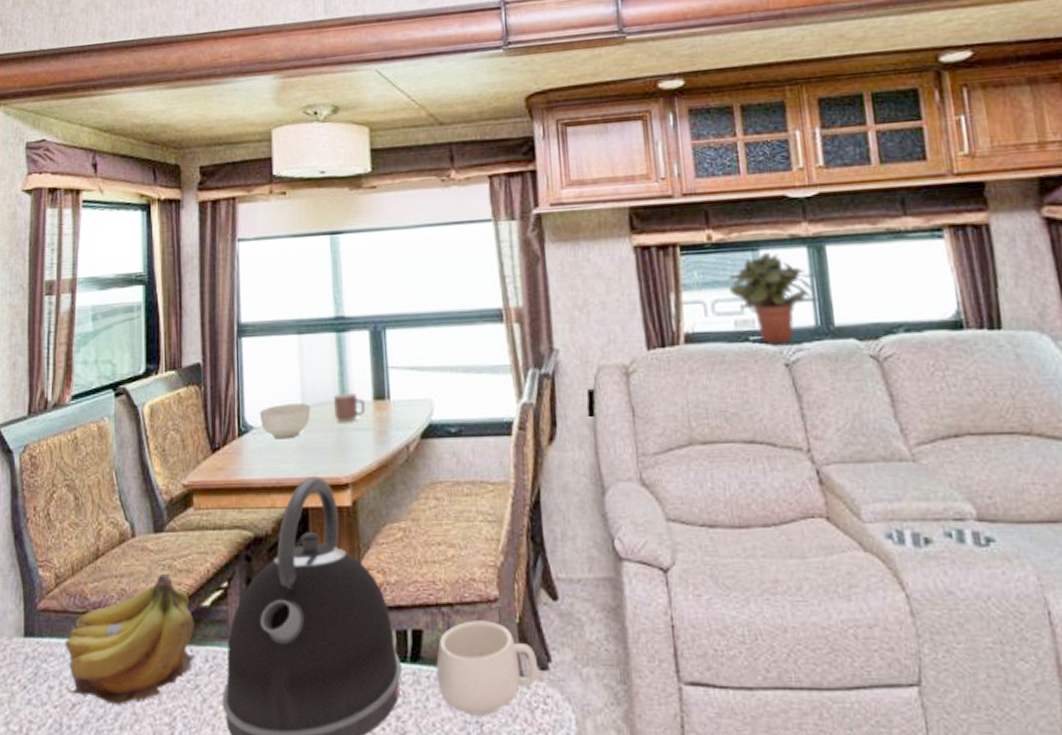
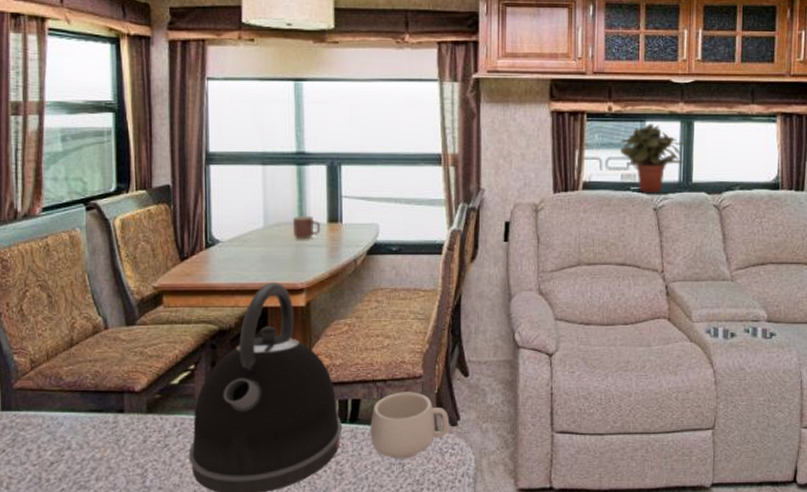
fruit: present [65,573,195,705] -> none [42,358,165,462]
bowl: present [259,403,311,439] -> none [225,223,272,252]

